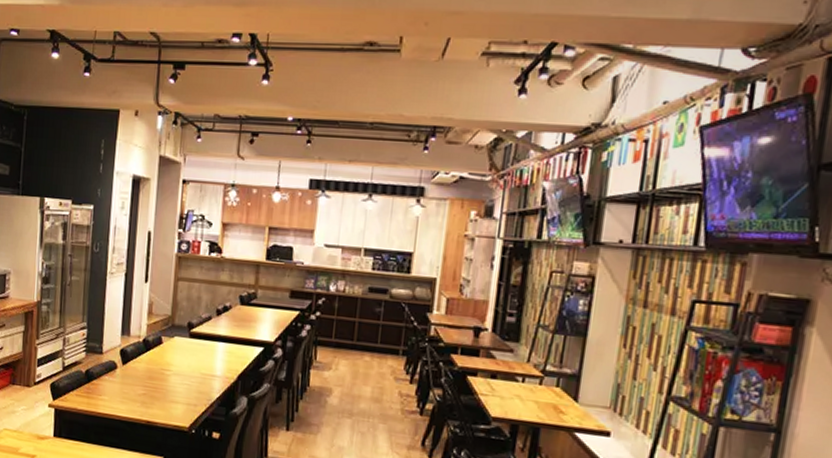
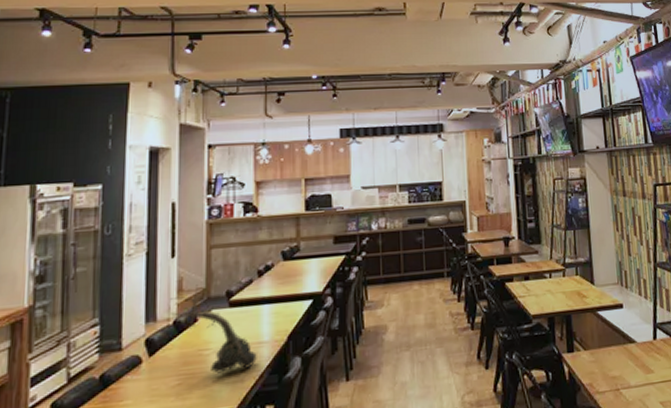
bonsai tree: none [141,311,210,396] -> present [170,285,257,373]

